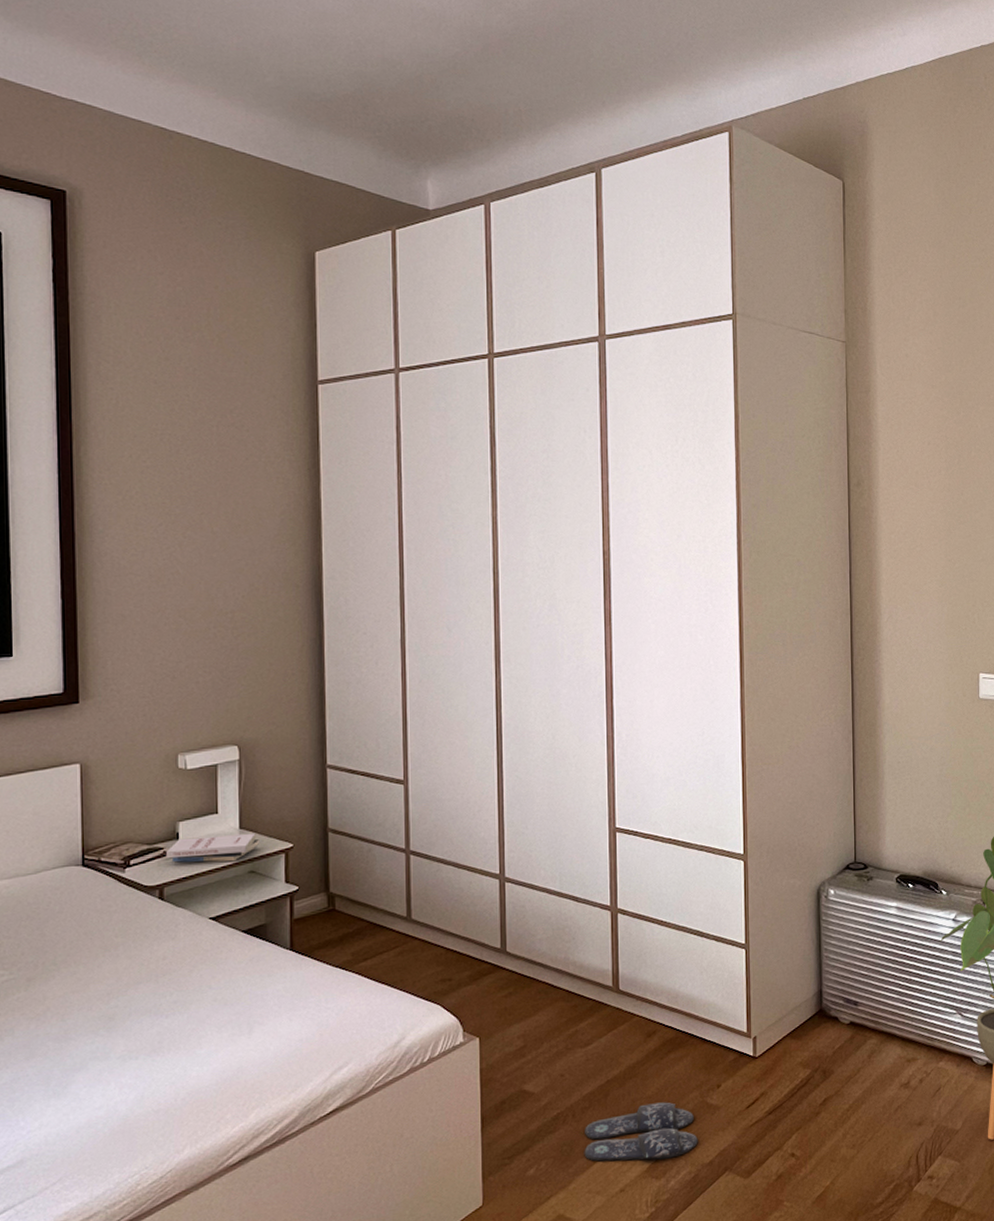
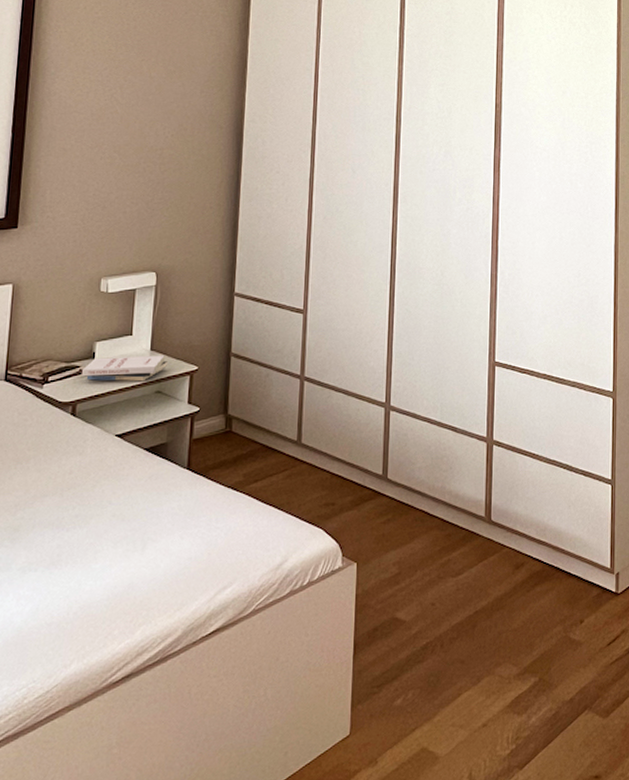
slippers: present [584,1102,698,1162] -> none [450,635,560,695]

